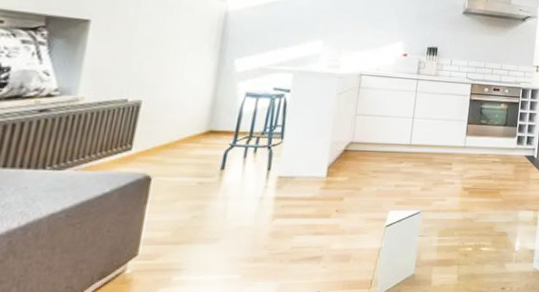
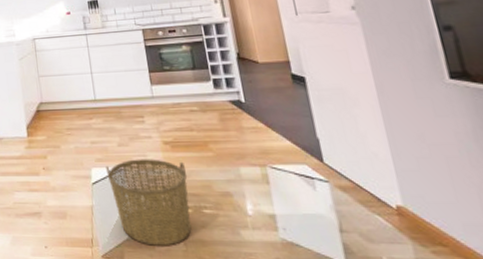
basket: none [403,203,476,282] -> present [106,159,191,246]

